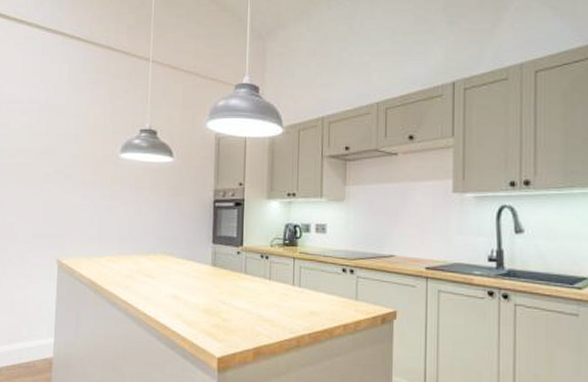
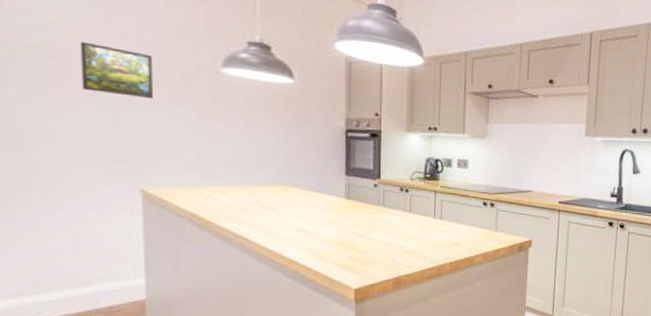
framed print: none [27,142,74,184] -> present [79,41,154,99]

